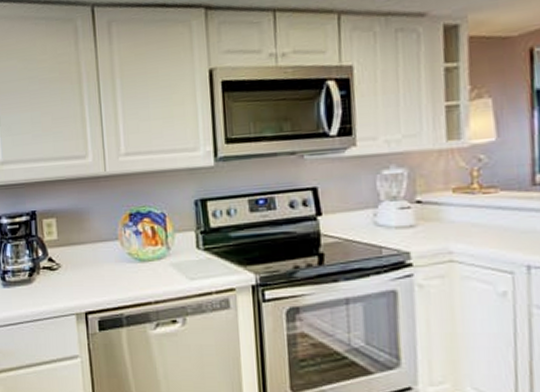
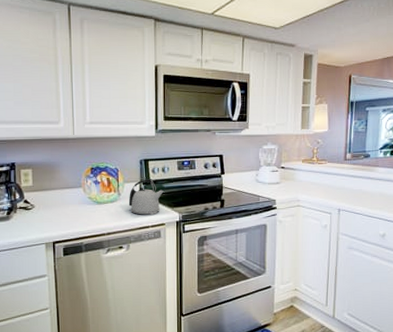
kettle: none [182,226,231,276] -> present [129,179,164,215]

